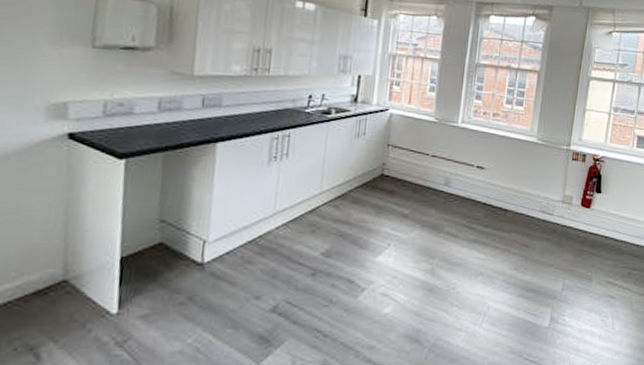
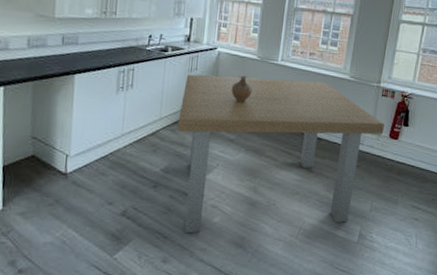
dining table: none [341,139,576,329] -> present [177,74,385,234]
ceramic jug: none [405,139,429,172] -> present [231,75,252,103]

